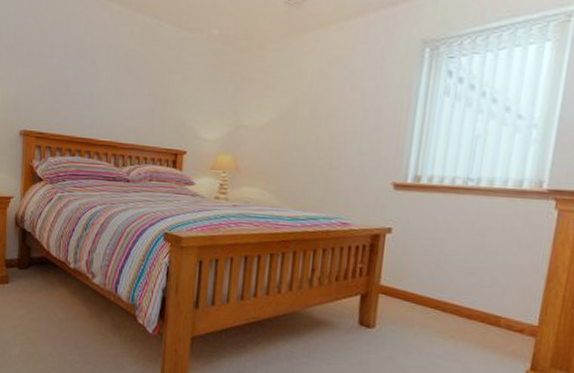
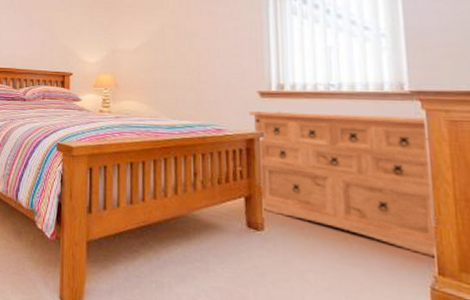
dresser: none [375,205,559,355] -> present [248,111,439,258]

